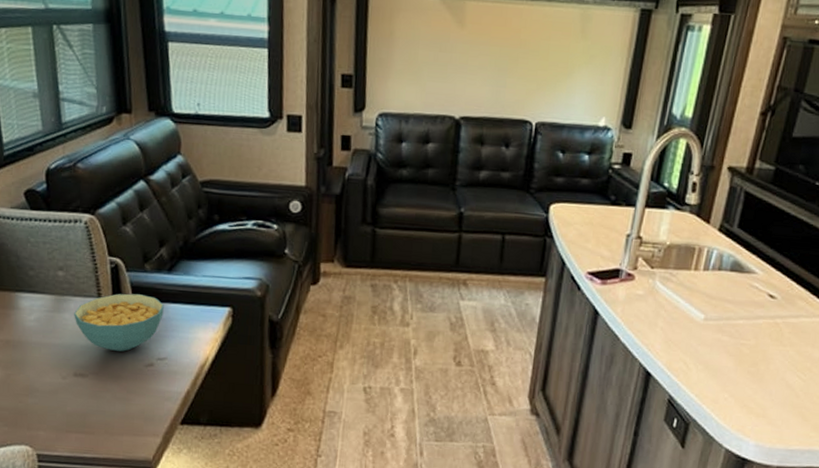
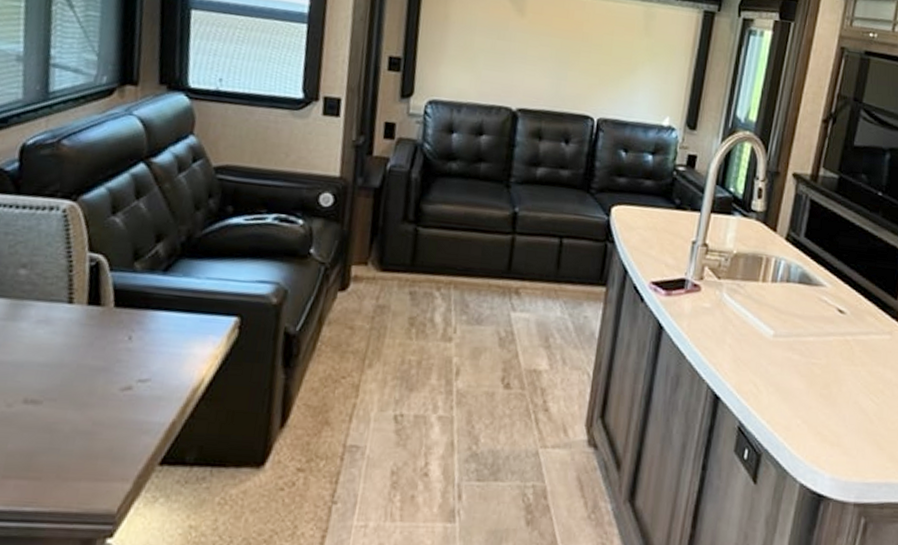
cereal bowl: present [74,293,164,352] -> none [33,298,154,371]

